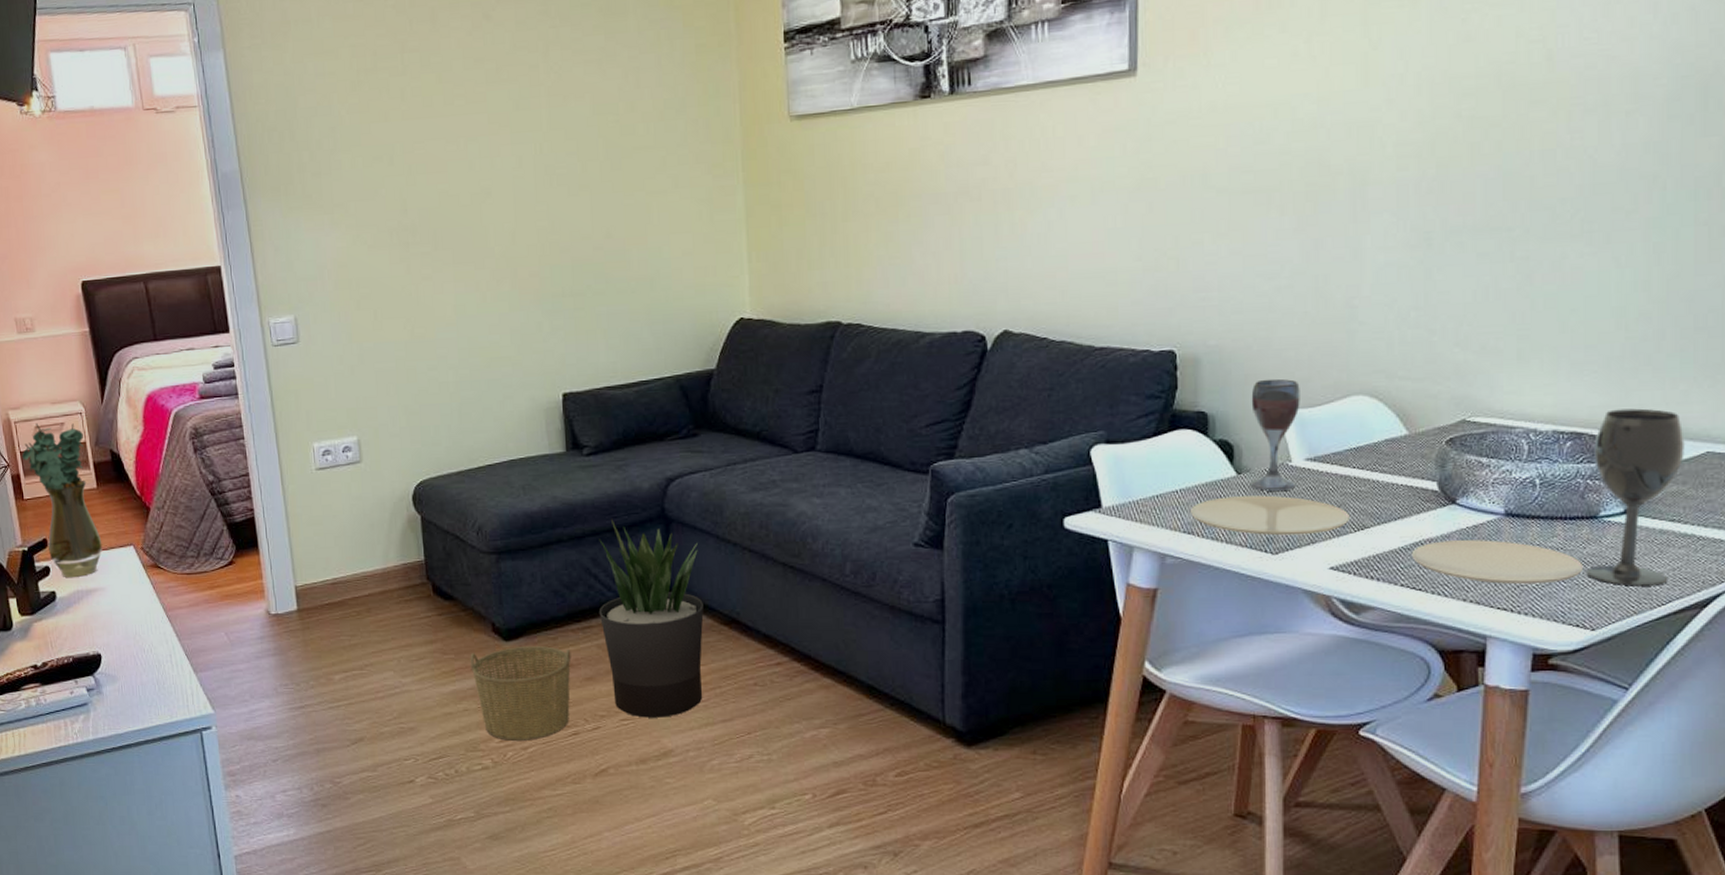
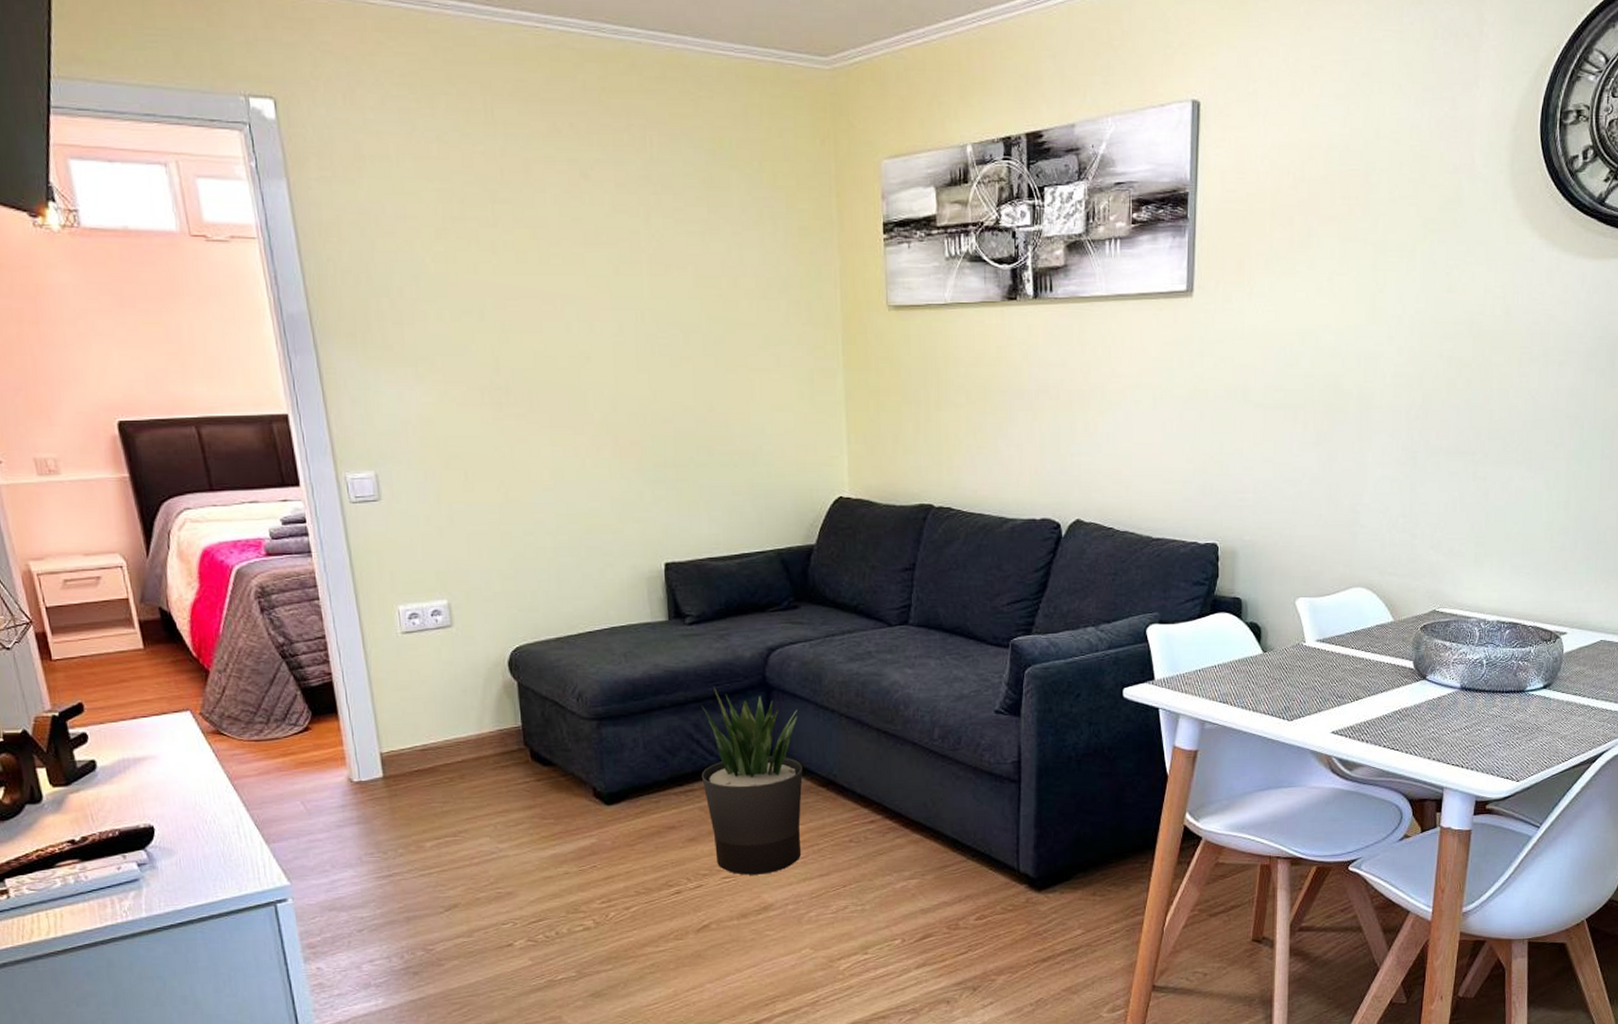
vase: present [21,423,103,577] -> none [47,575,153,745]
basket: present [470,645,571,741] -> none [570,809,674,901]
plate: present [1191,495,1350,536] -> none [1226,671,1348,705]
cup: present [1249,378,1300,491] -> none [1272,571,1314,667]
plate: present [1411,540,1584,585] -> none [1392,709,1514,746]
wine glass: present [1586,408,1684,587] -> none [1515,604,1586,746]

